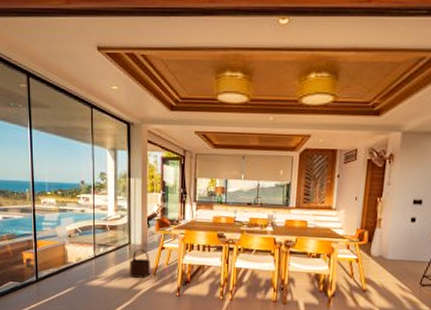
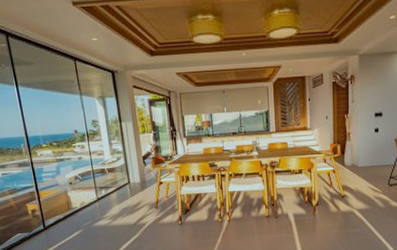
wooden bucket: present [130,248,151,278] -> none [131,186,153,213]

